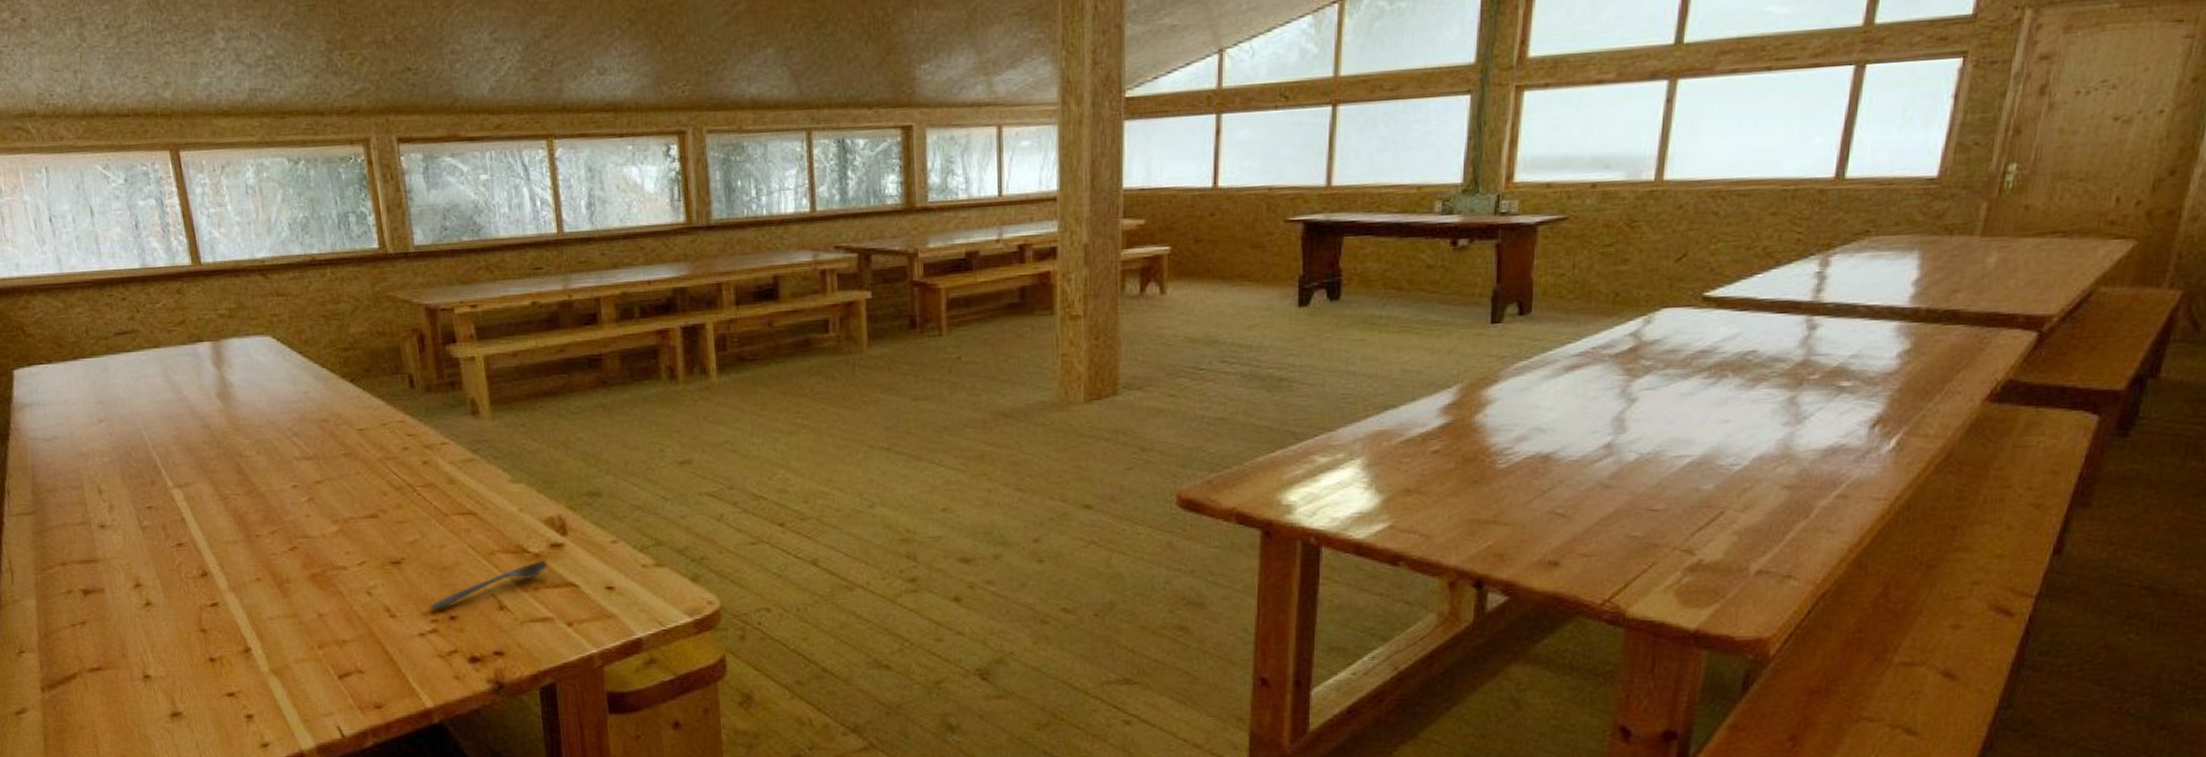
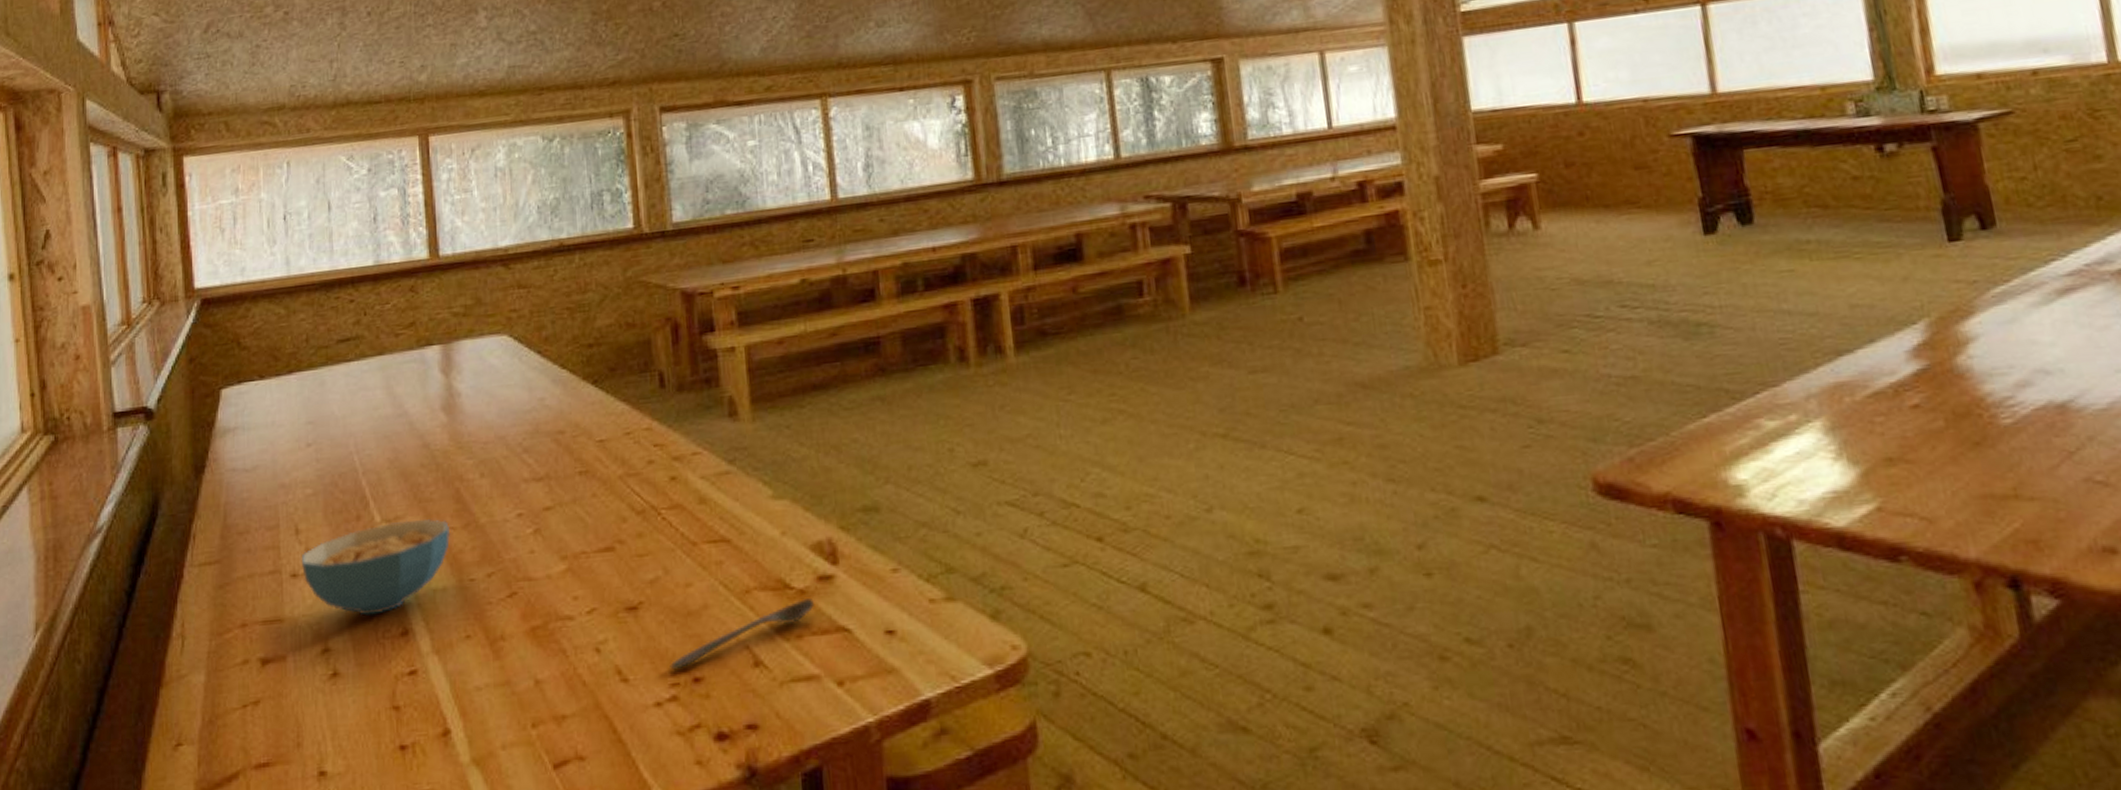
cereal bowl: none [106,486,236,560] -> present [301,519,451,616]

